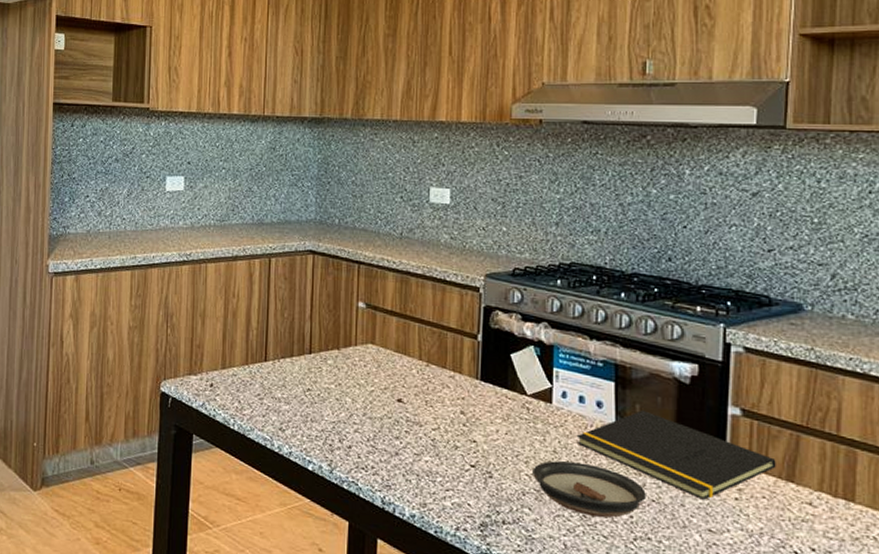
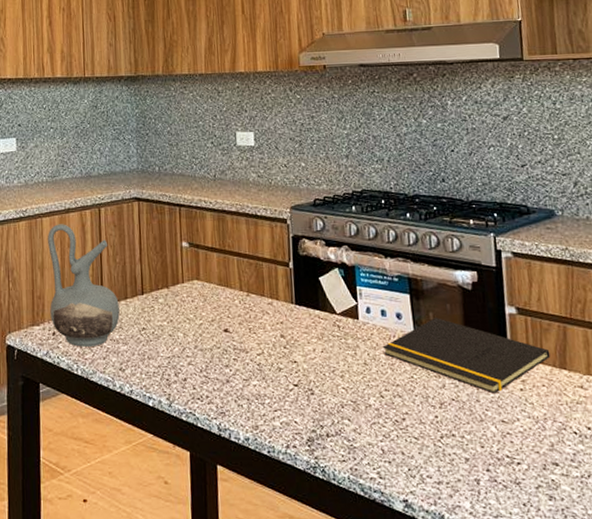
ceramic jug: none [209,271,284,403] -> present [48,224,120,347]
saucer: present [533,461,646,518] -> none [348,371,447,420]

